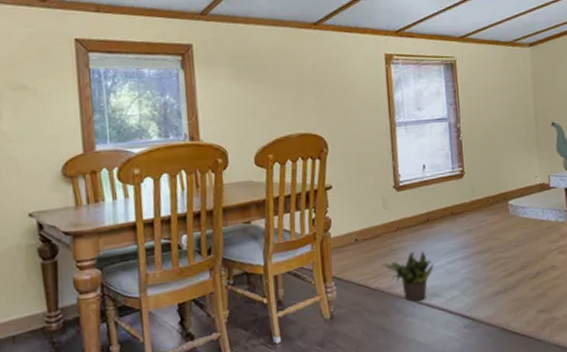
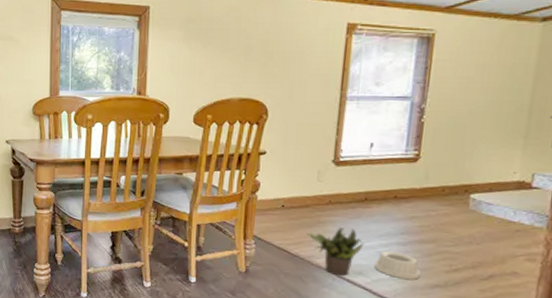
pet bowl: none [446,266,485,293] -> present [374,250,421,280]

